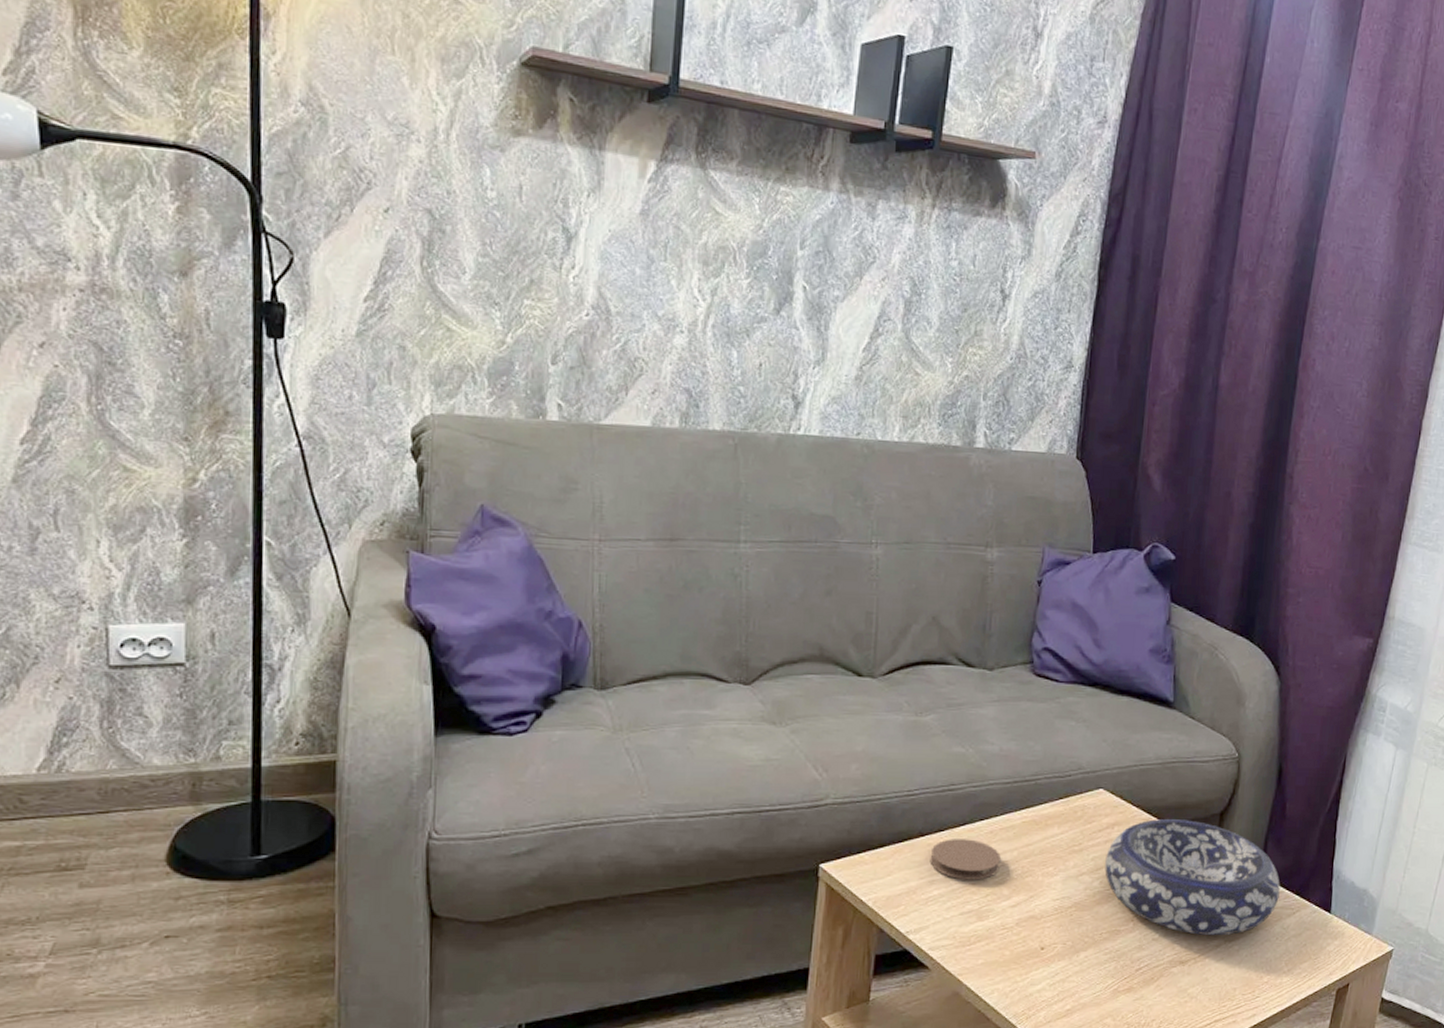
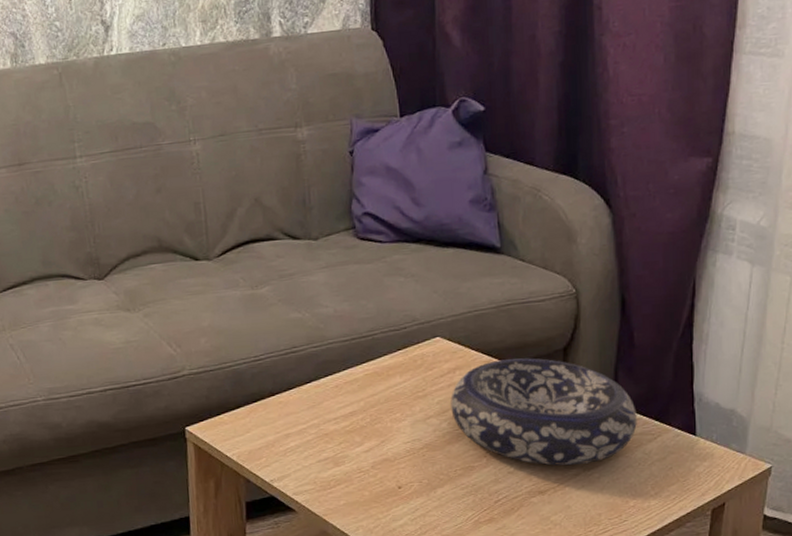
coaster: present [930,839,1001,880] -> none [283,394,349,432]

